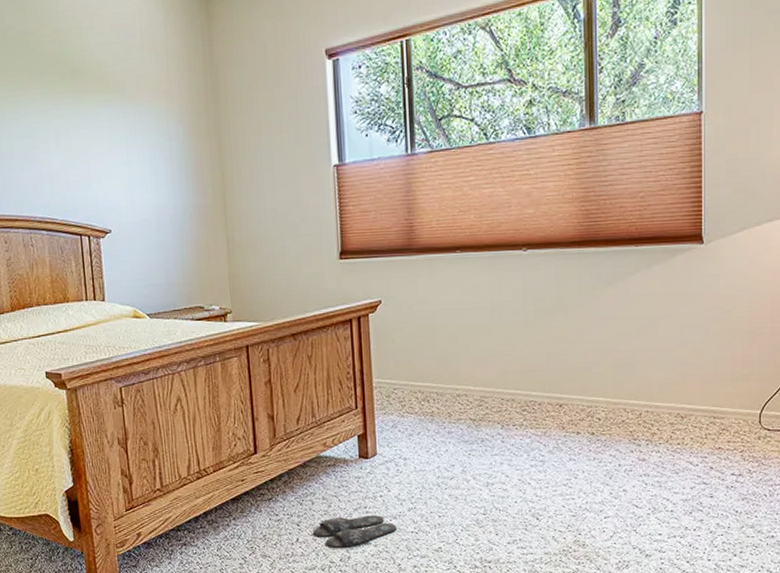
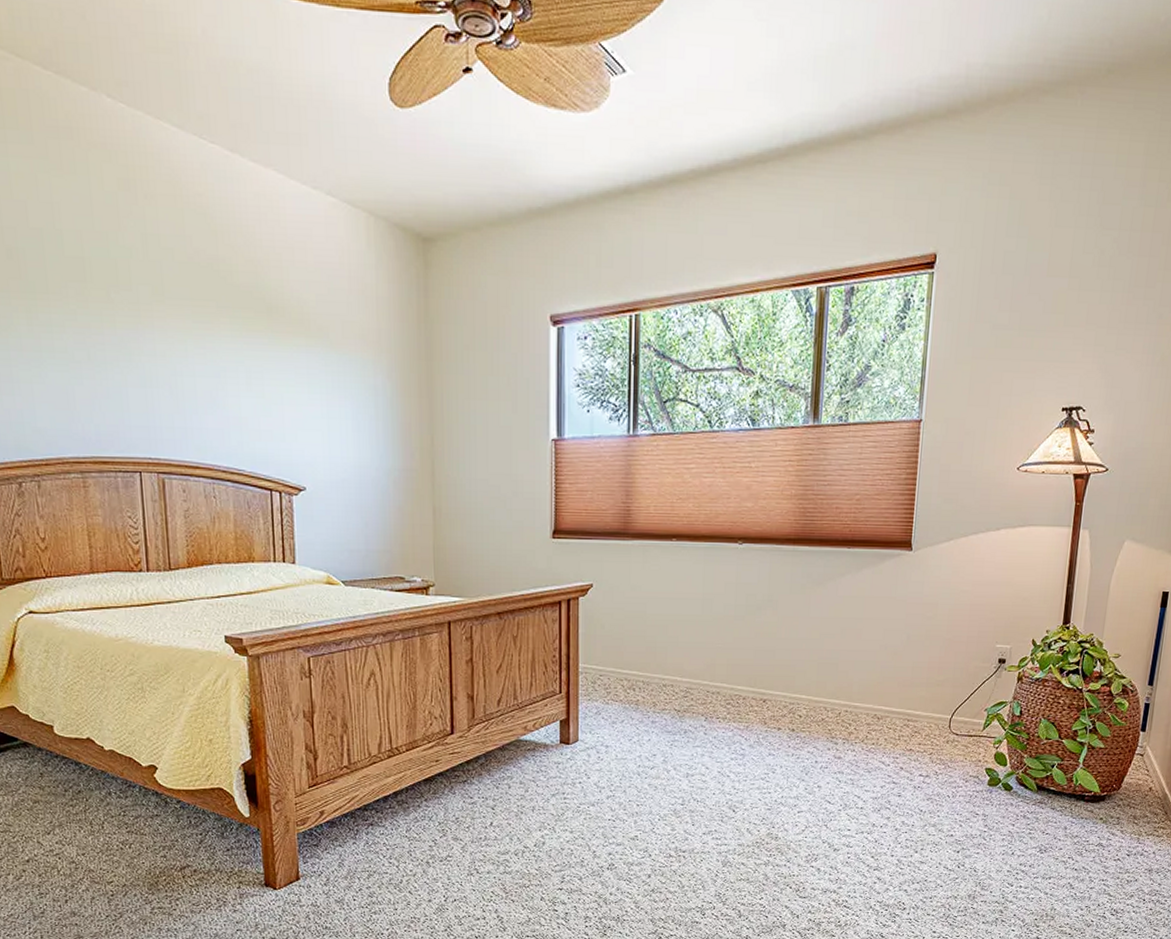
slippers: present [313,515,397,548] -> none [508,801,594,833]

